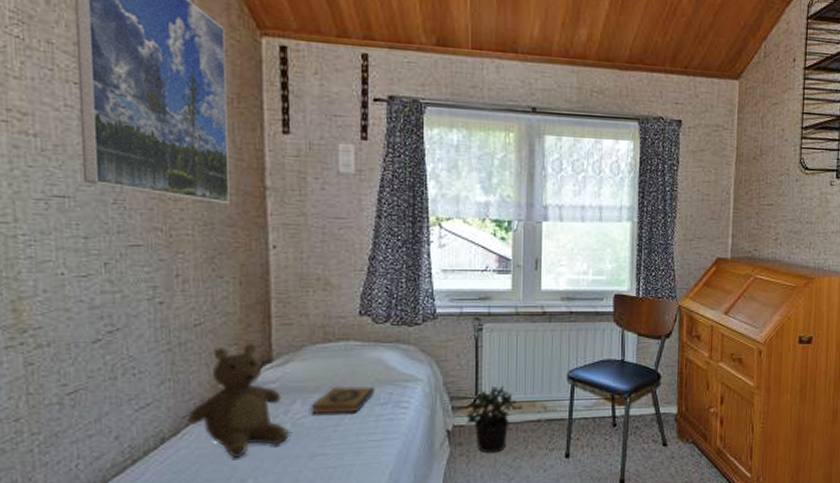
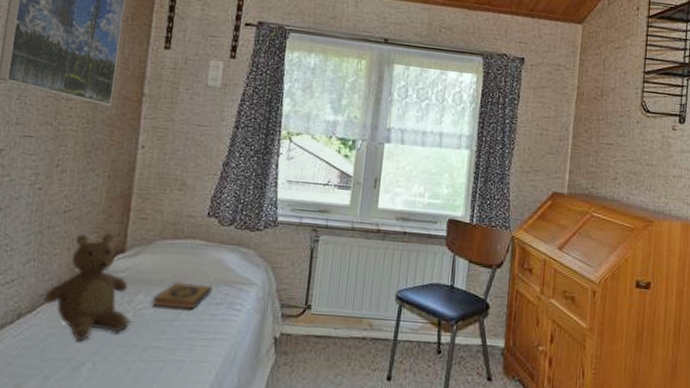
potted plant: present [465,385,523,454] -> none [293,298,350,367]

